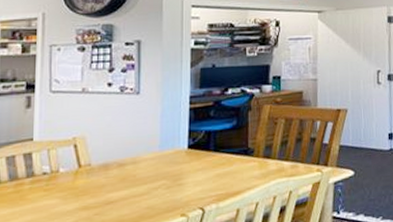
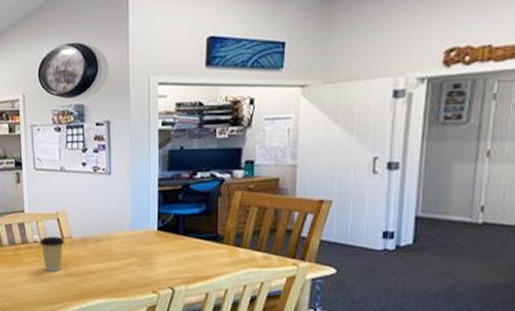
coffee cup: none [50,165,82,207] -> present [40,236,65,271]

